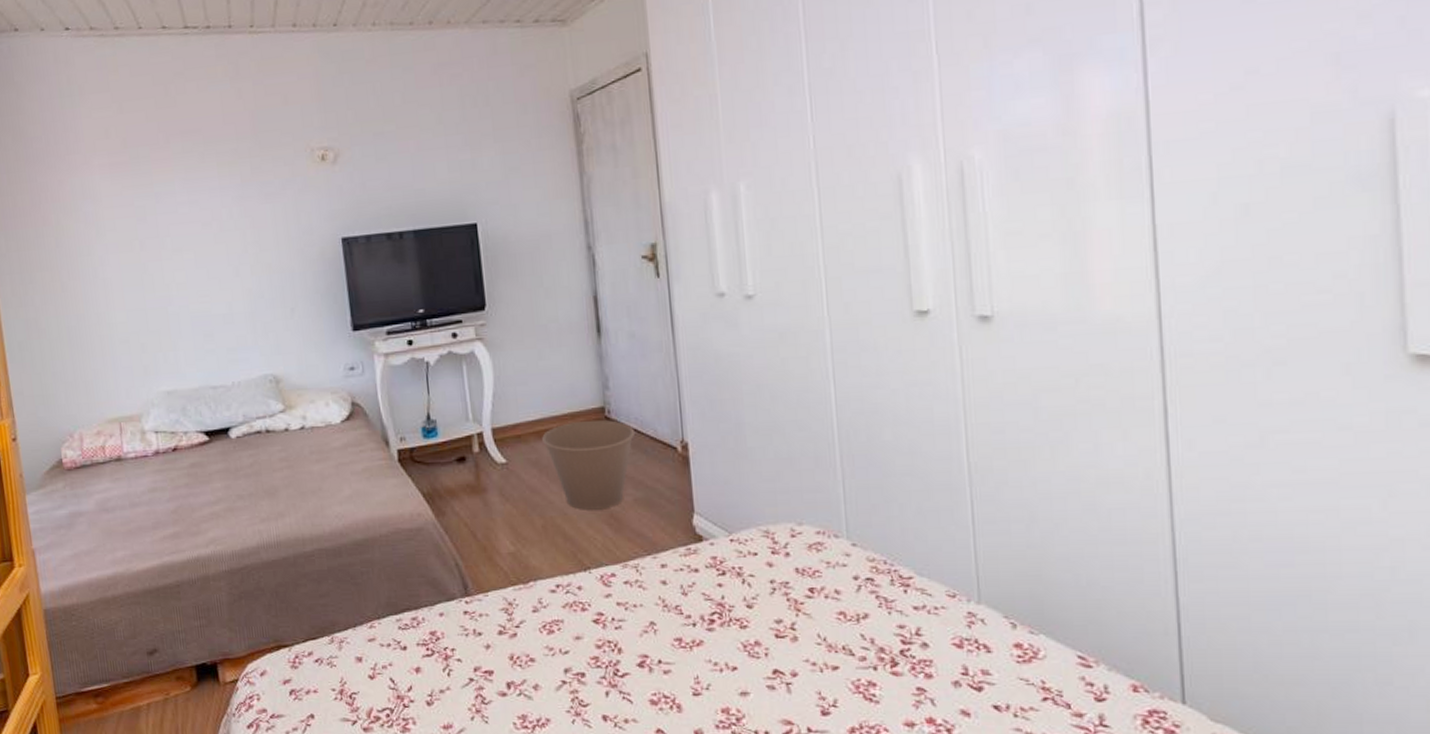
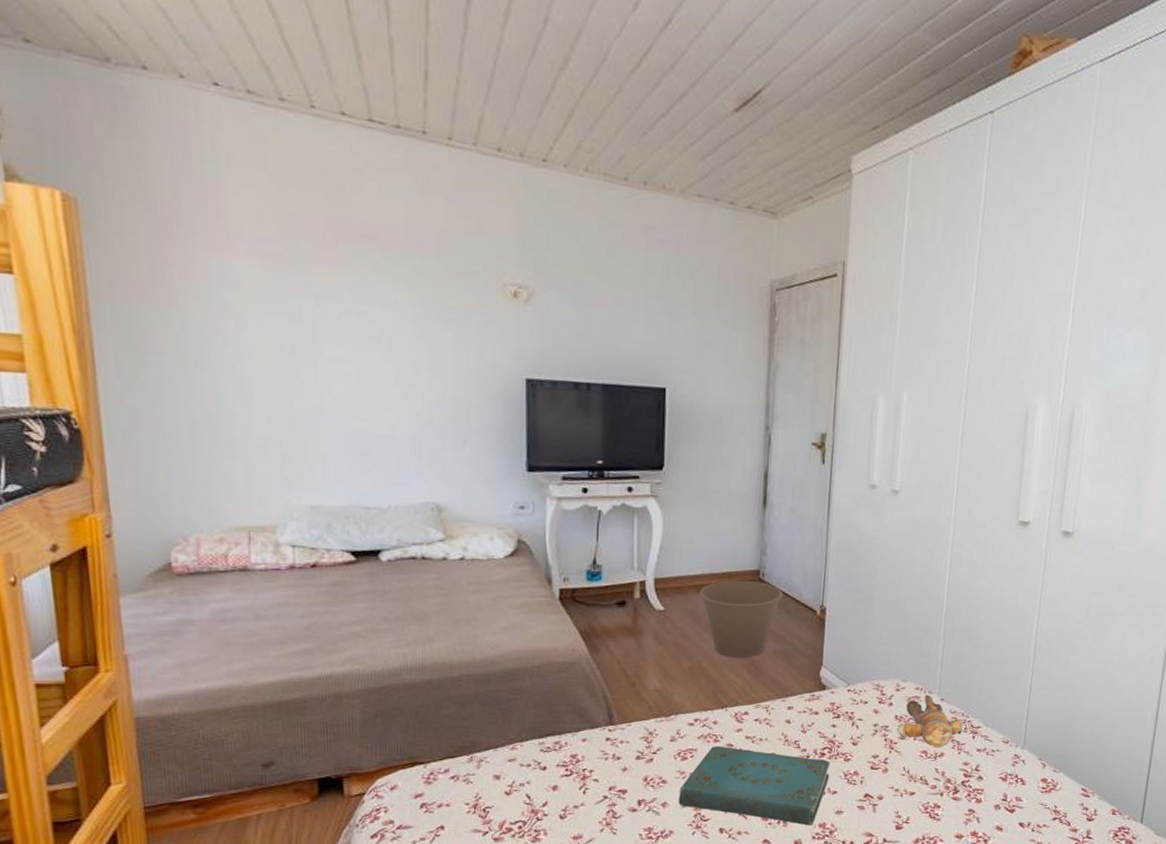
book: none [550,615,725,712] -> present [678,745,830,826]
teddy bear: none [685,533,888,608] -> present [812,682,963,749]

